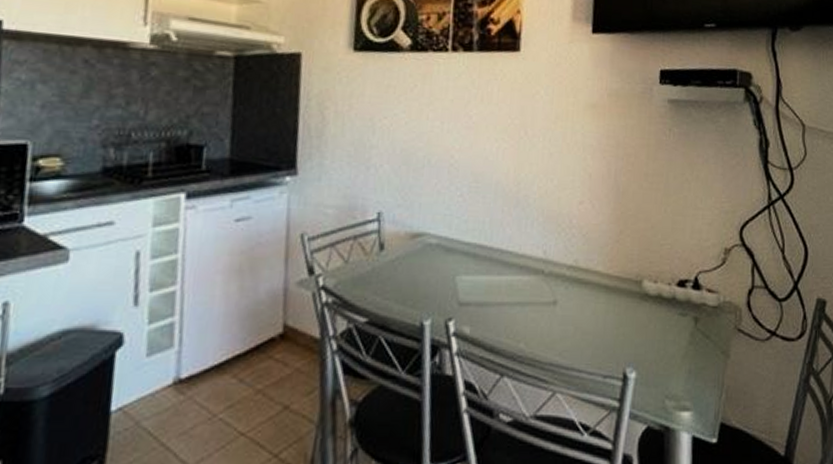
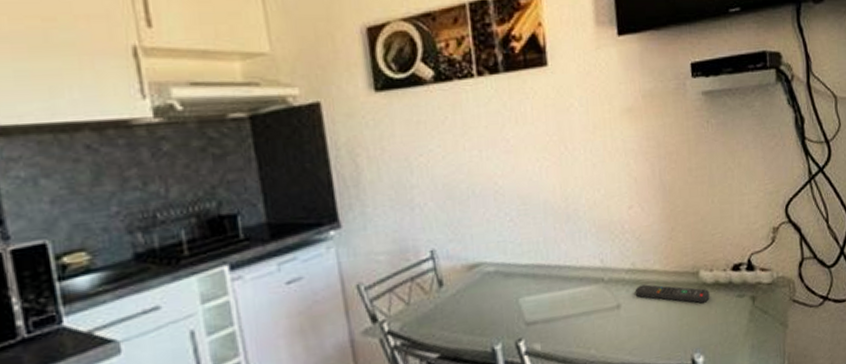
remote control: none [573,284,651,315] -> present [635,284,710,303]

